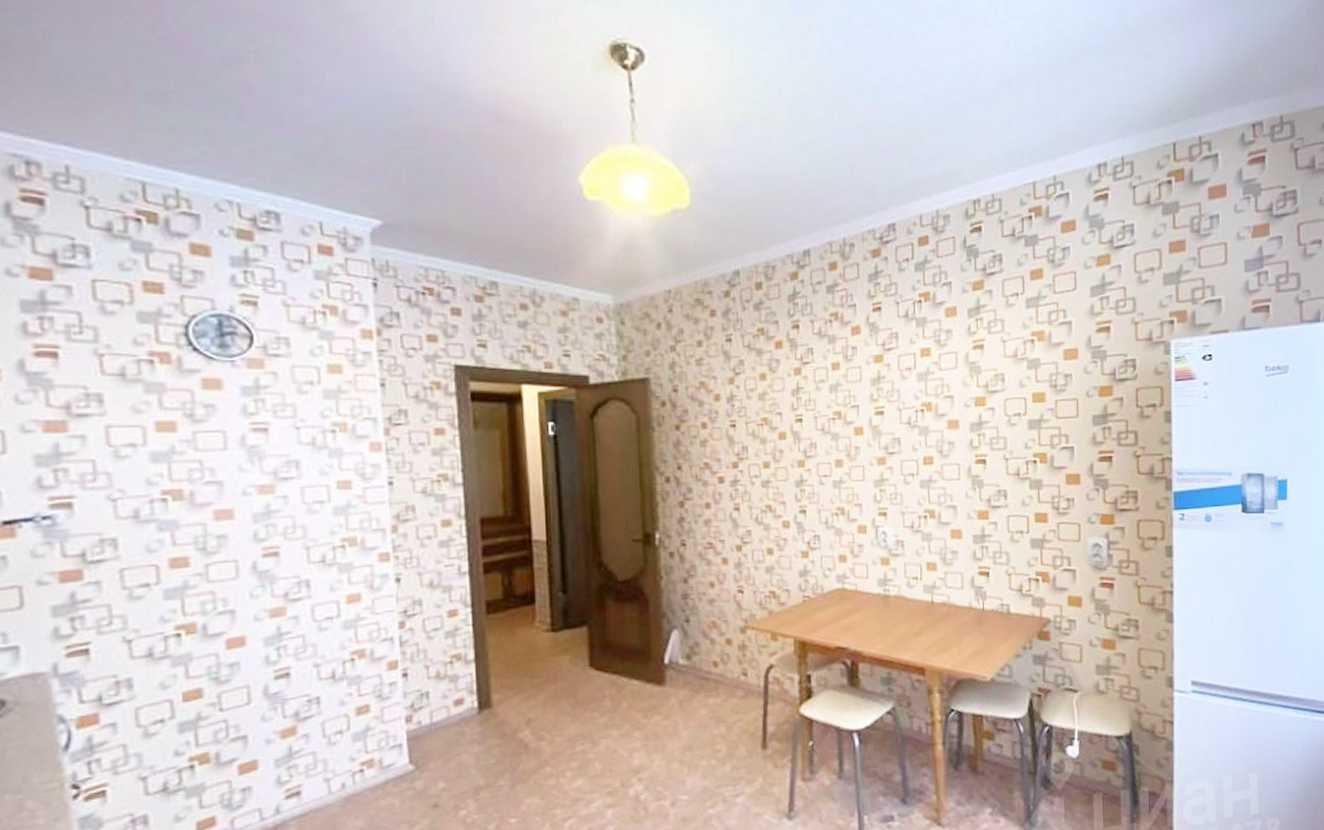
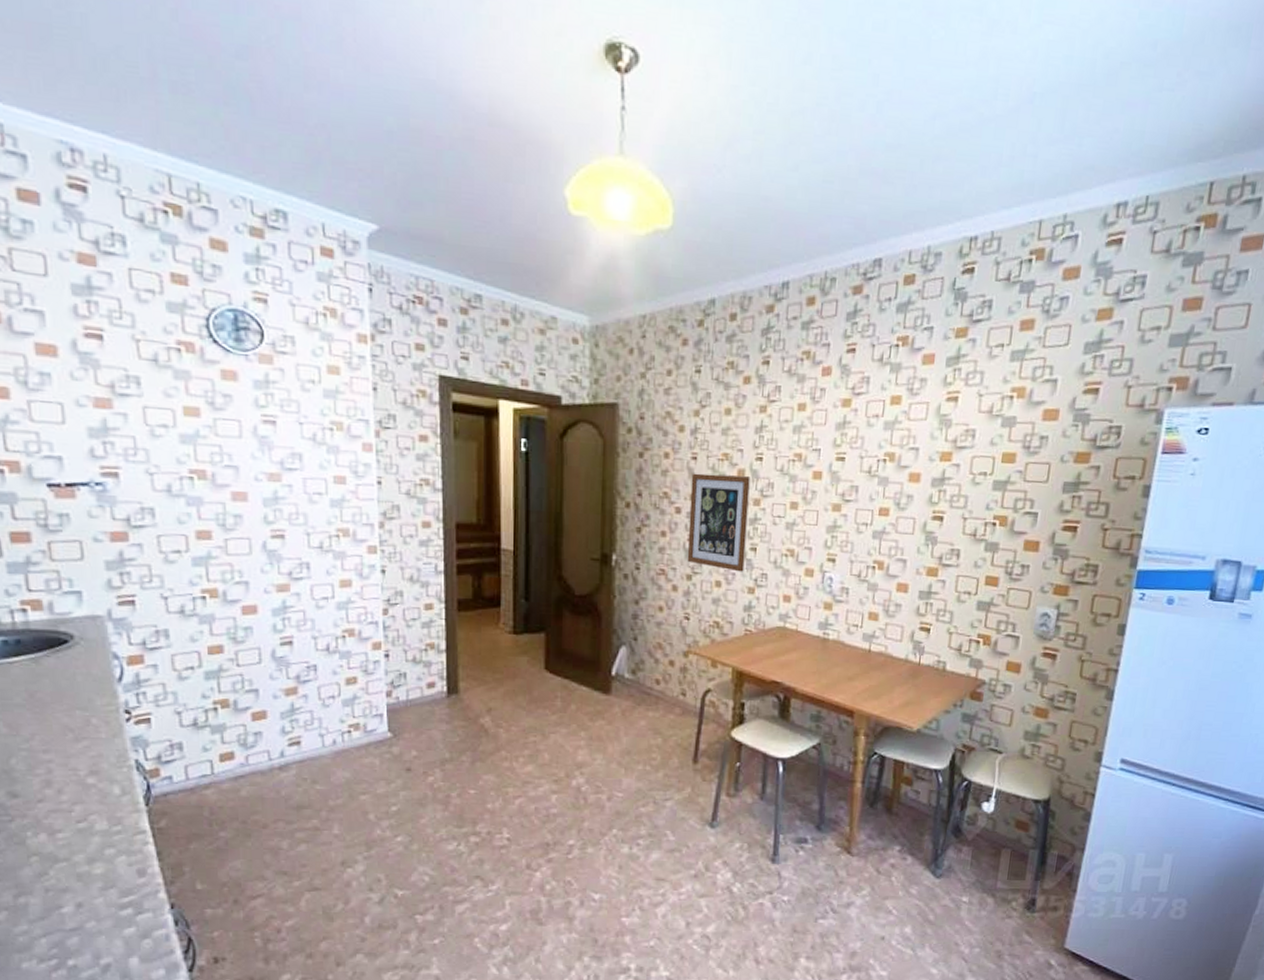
wall art: none [732,439,795,537] -> present [687,473,750,572]

